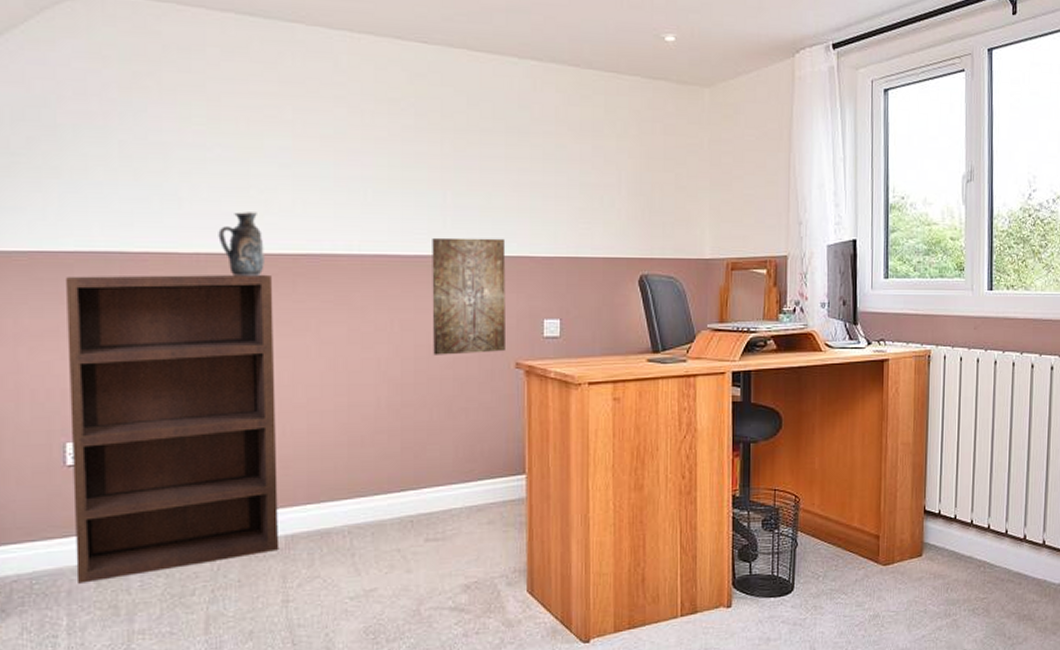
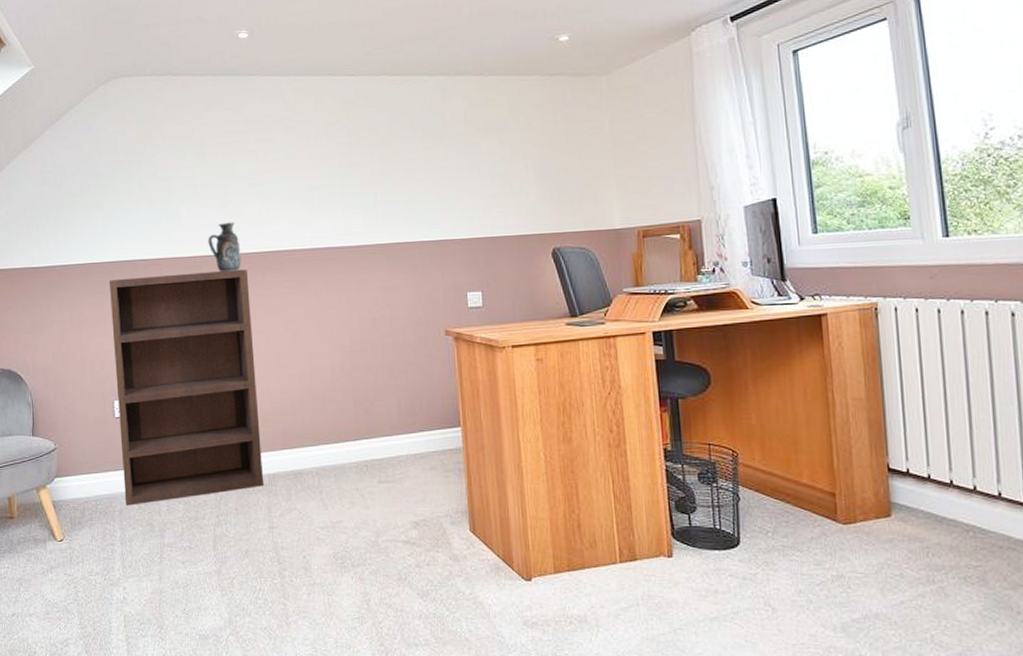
wall art: present [432,237,506,355] -> none [368,226,435,327]

